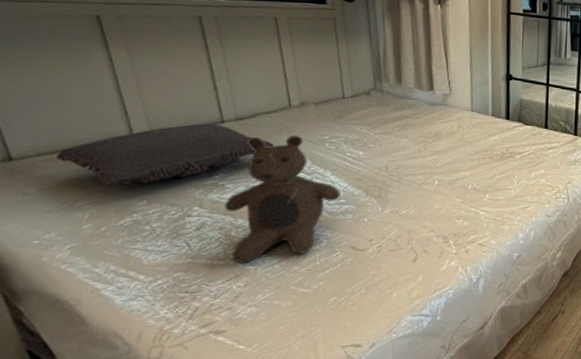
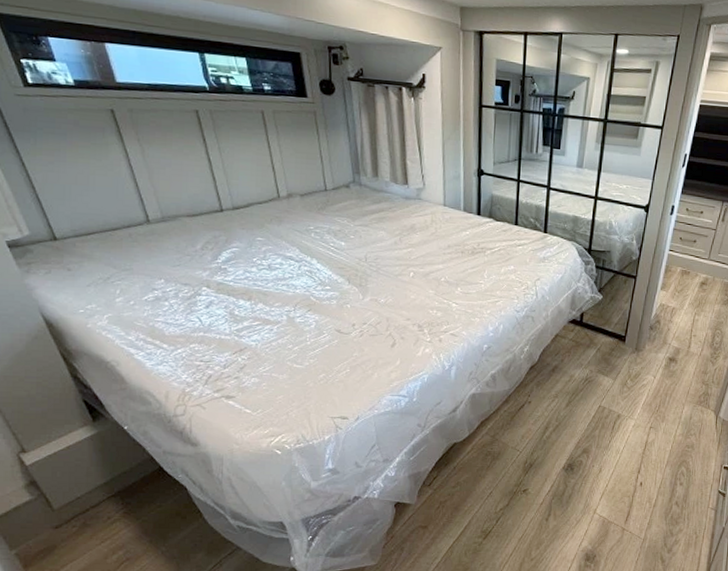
pillow: present [55,123,273,186] -> none [89,211,266,266]
teddy bear: present [224,134,341,264] -> none [227,224,326,340]

